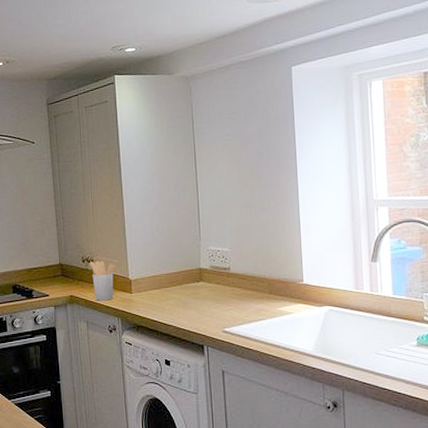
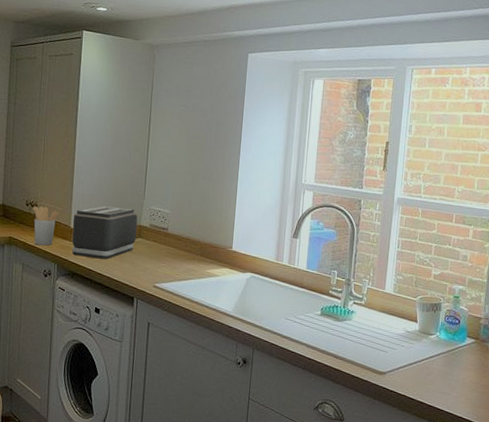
toaster: none [130,251,198,308] -> present [72,206,138,259]

